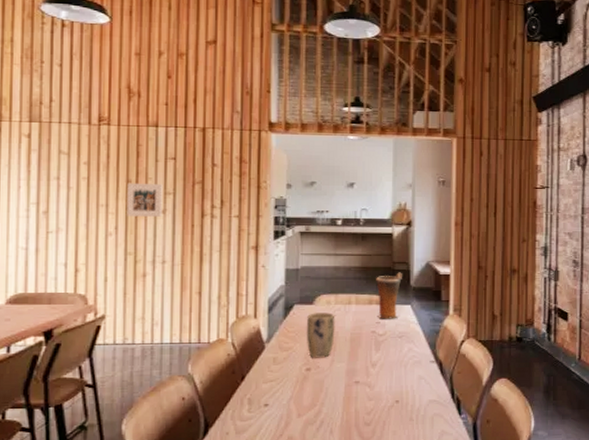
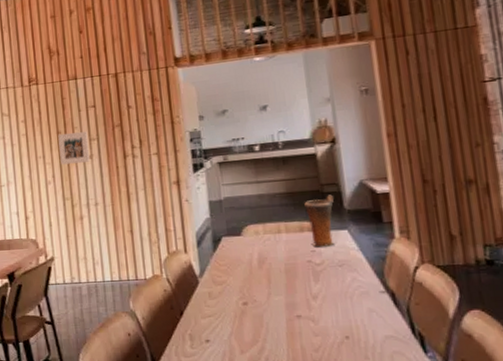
plant pot: present [306,312,335,358] -> none [237,243,269,292]

